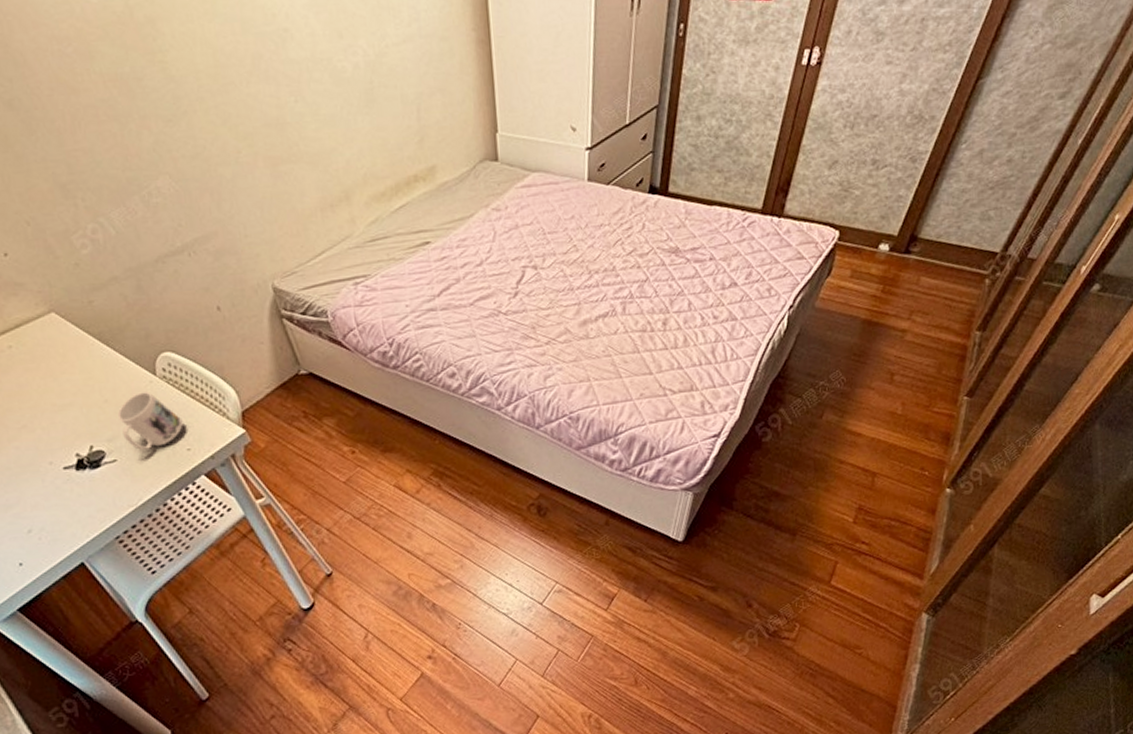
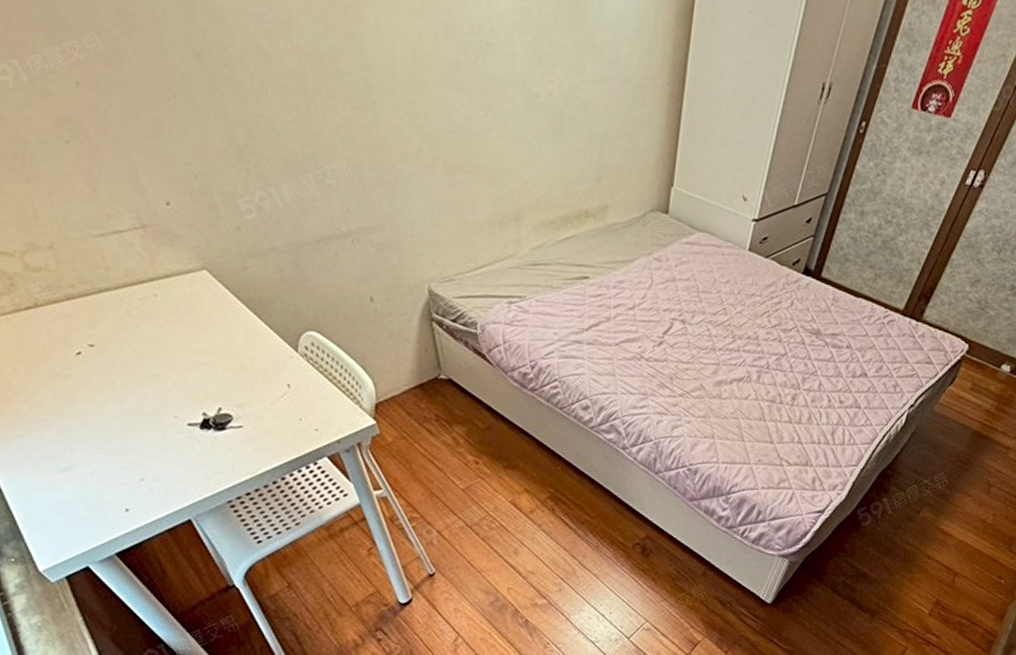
mug: present [117,392,183,451] -> none [251,365,316,423]

